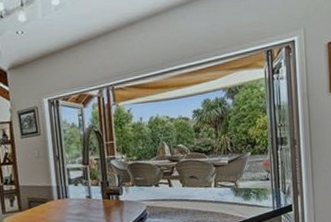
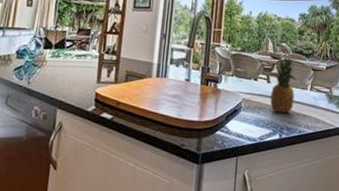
fruit: none [174,155,199,214] -> present [270,54,296,114]

